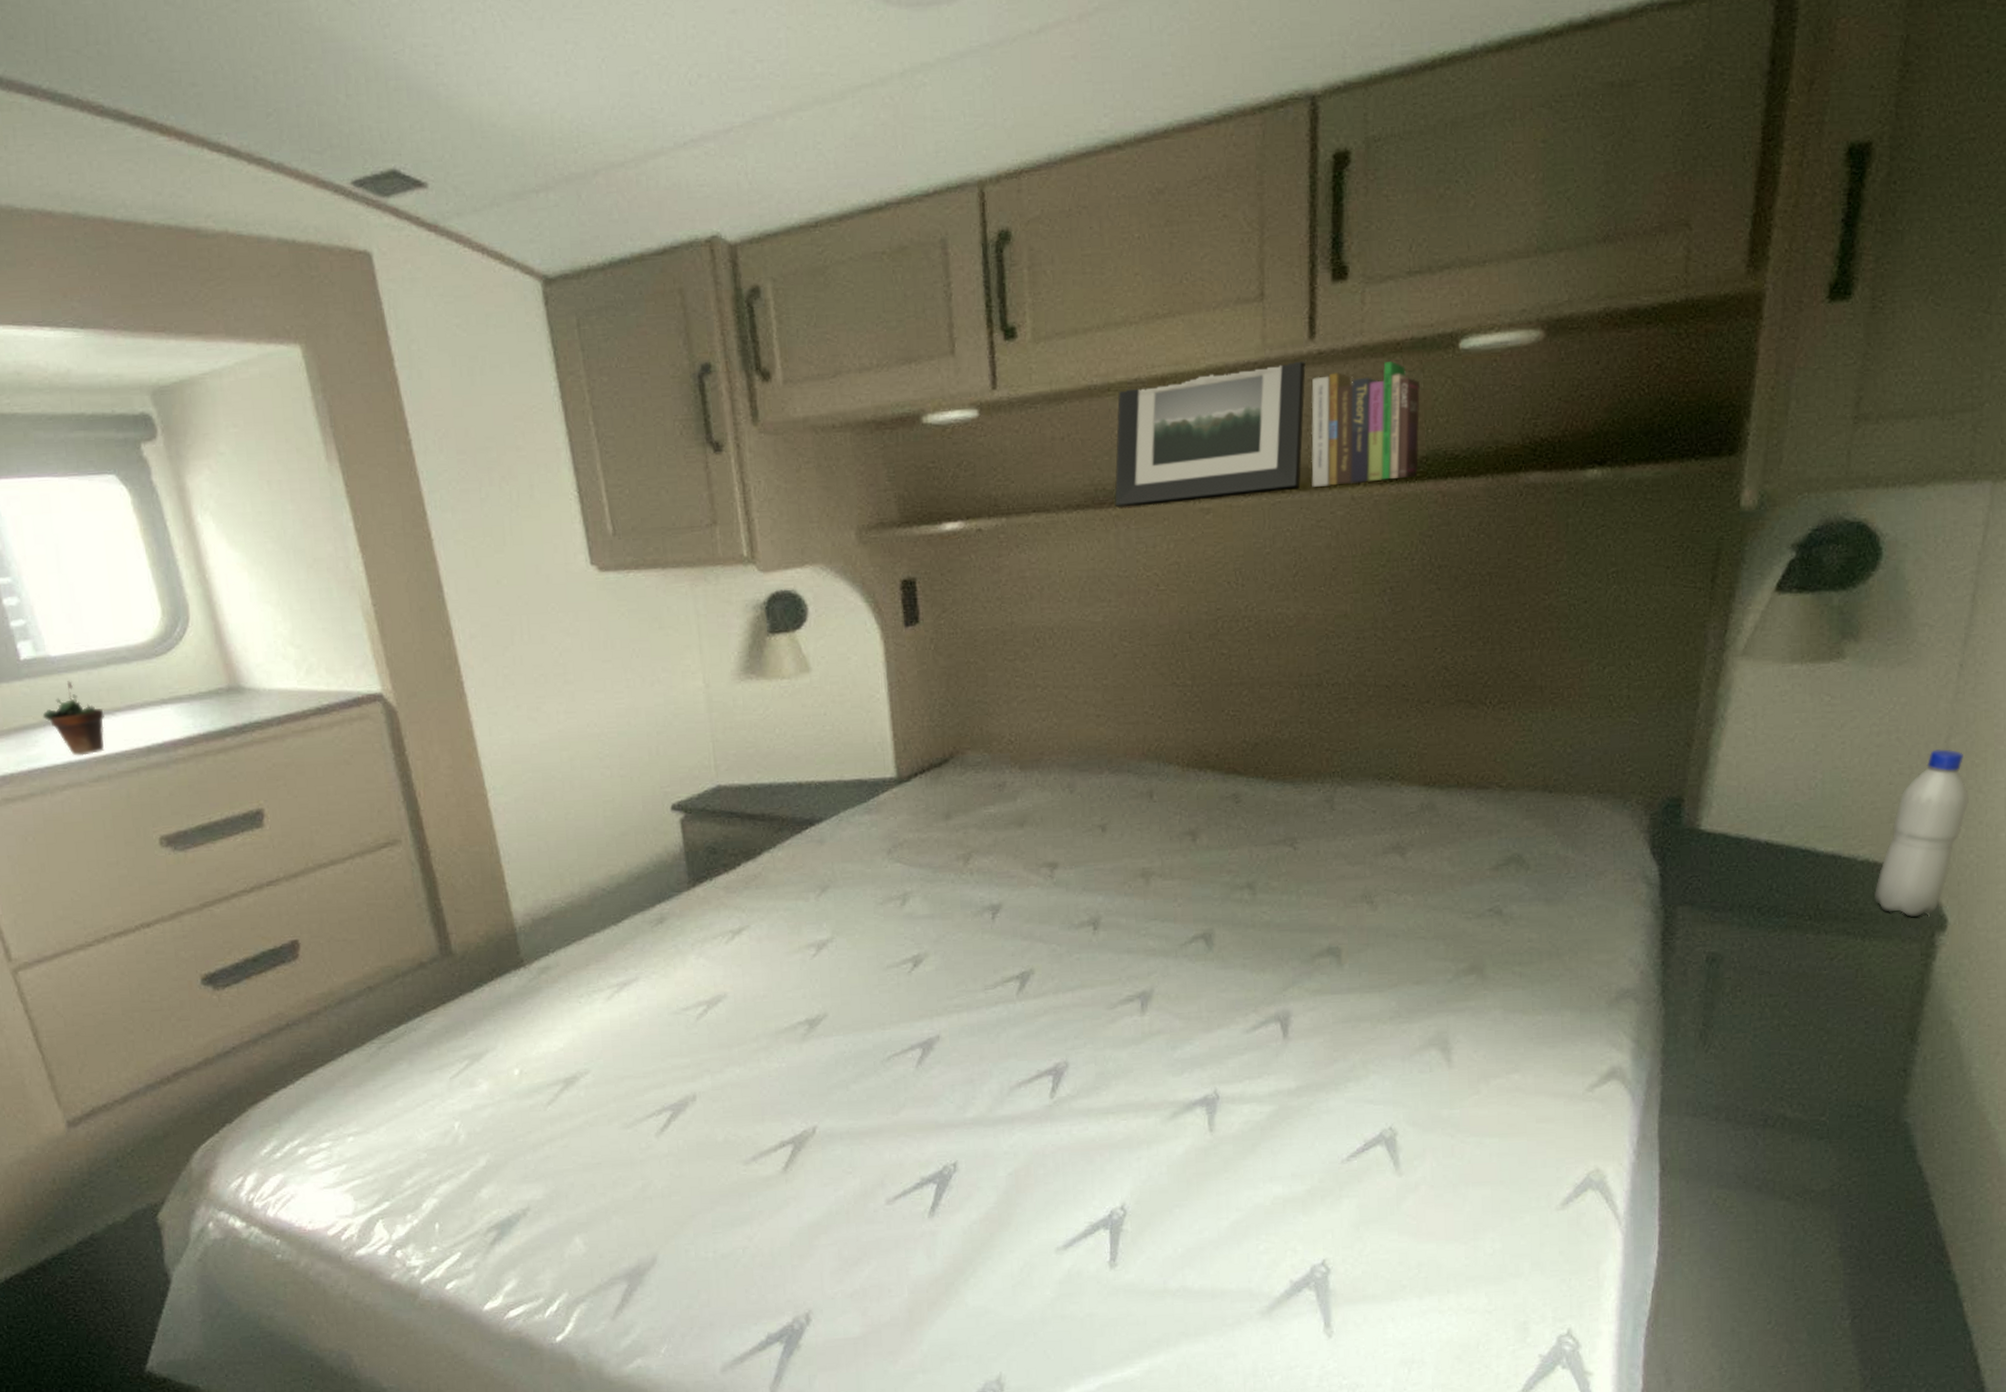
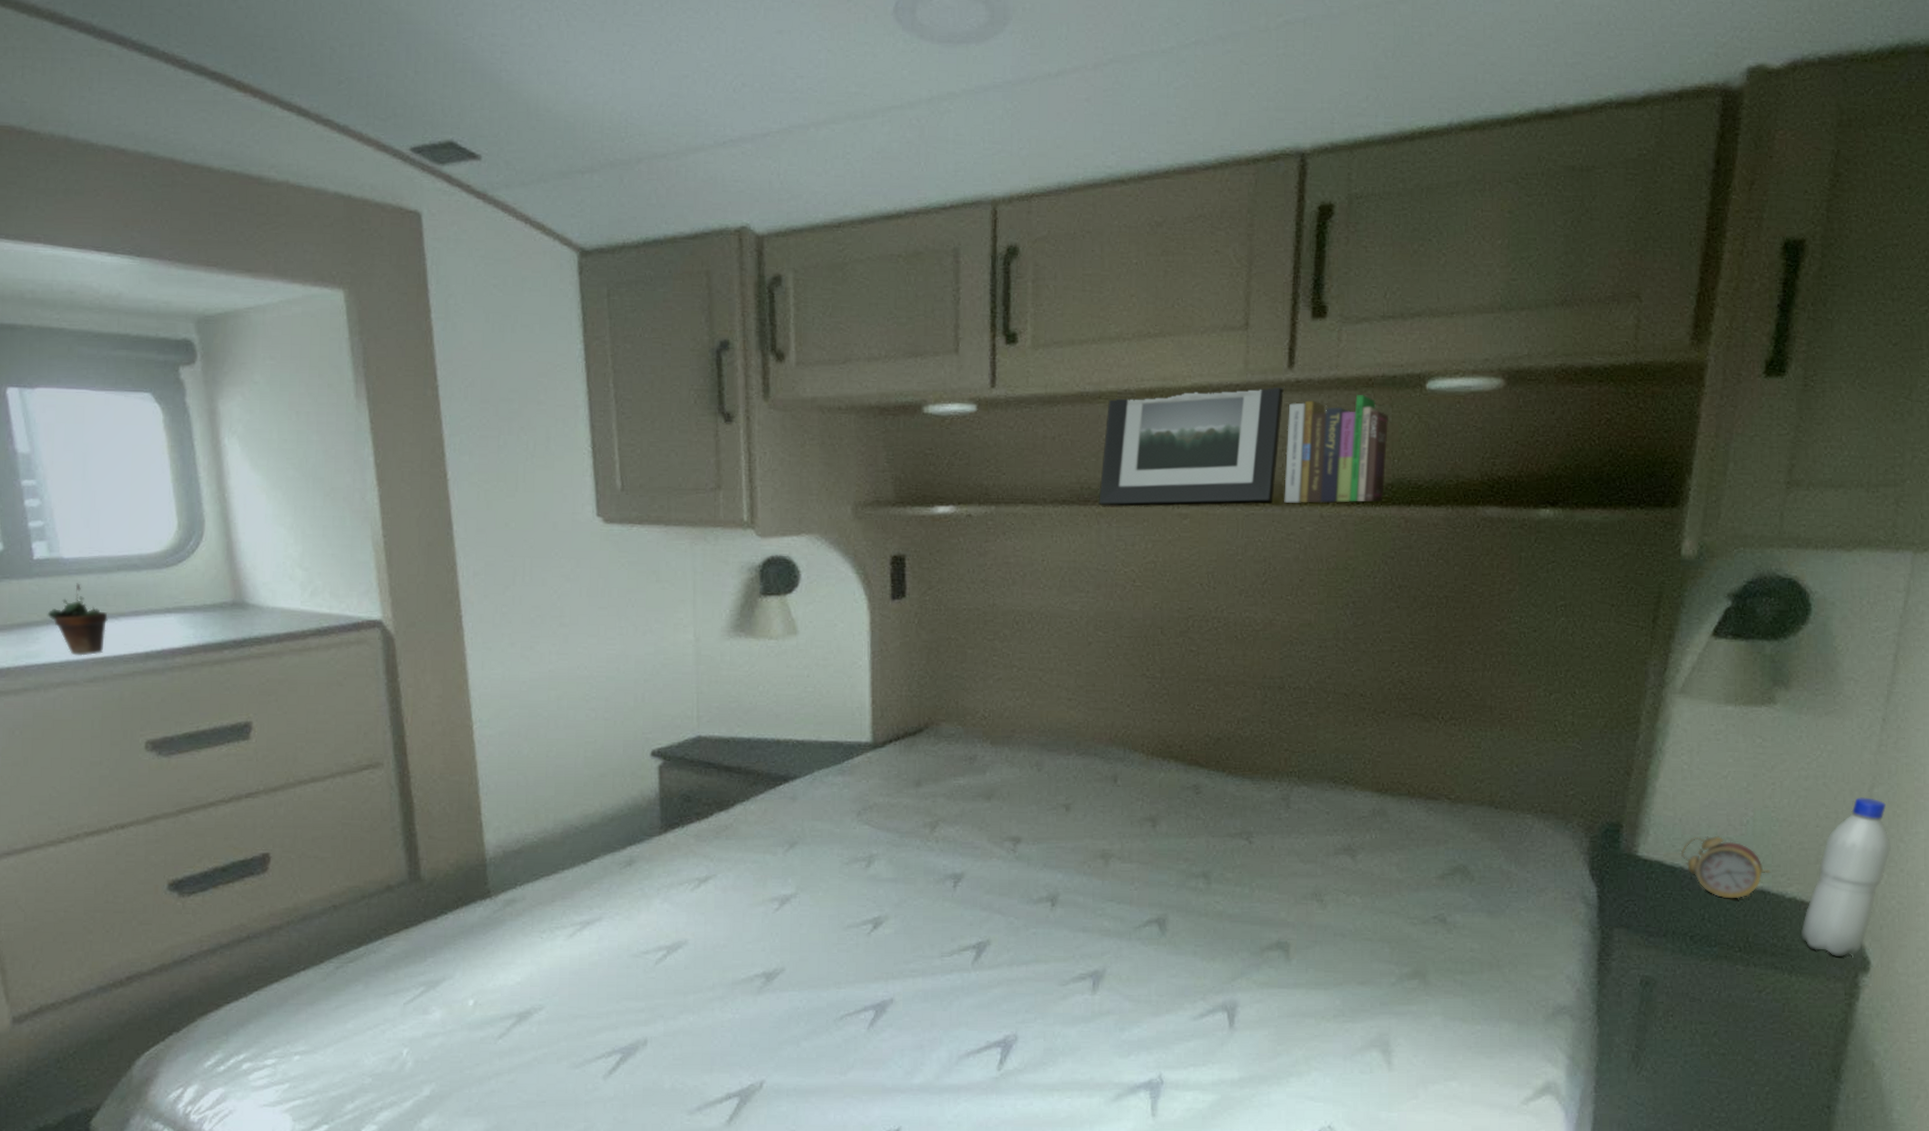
alarm clock: none [1747,801,1841,867] -> present [1681,835,1771,899]

